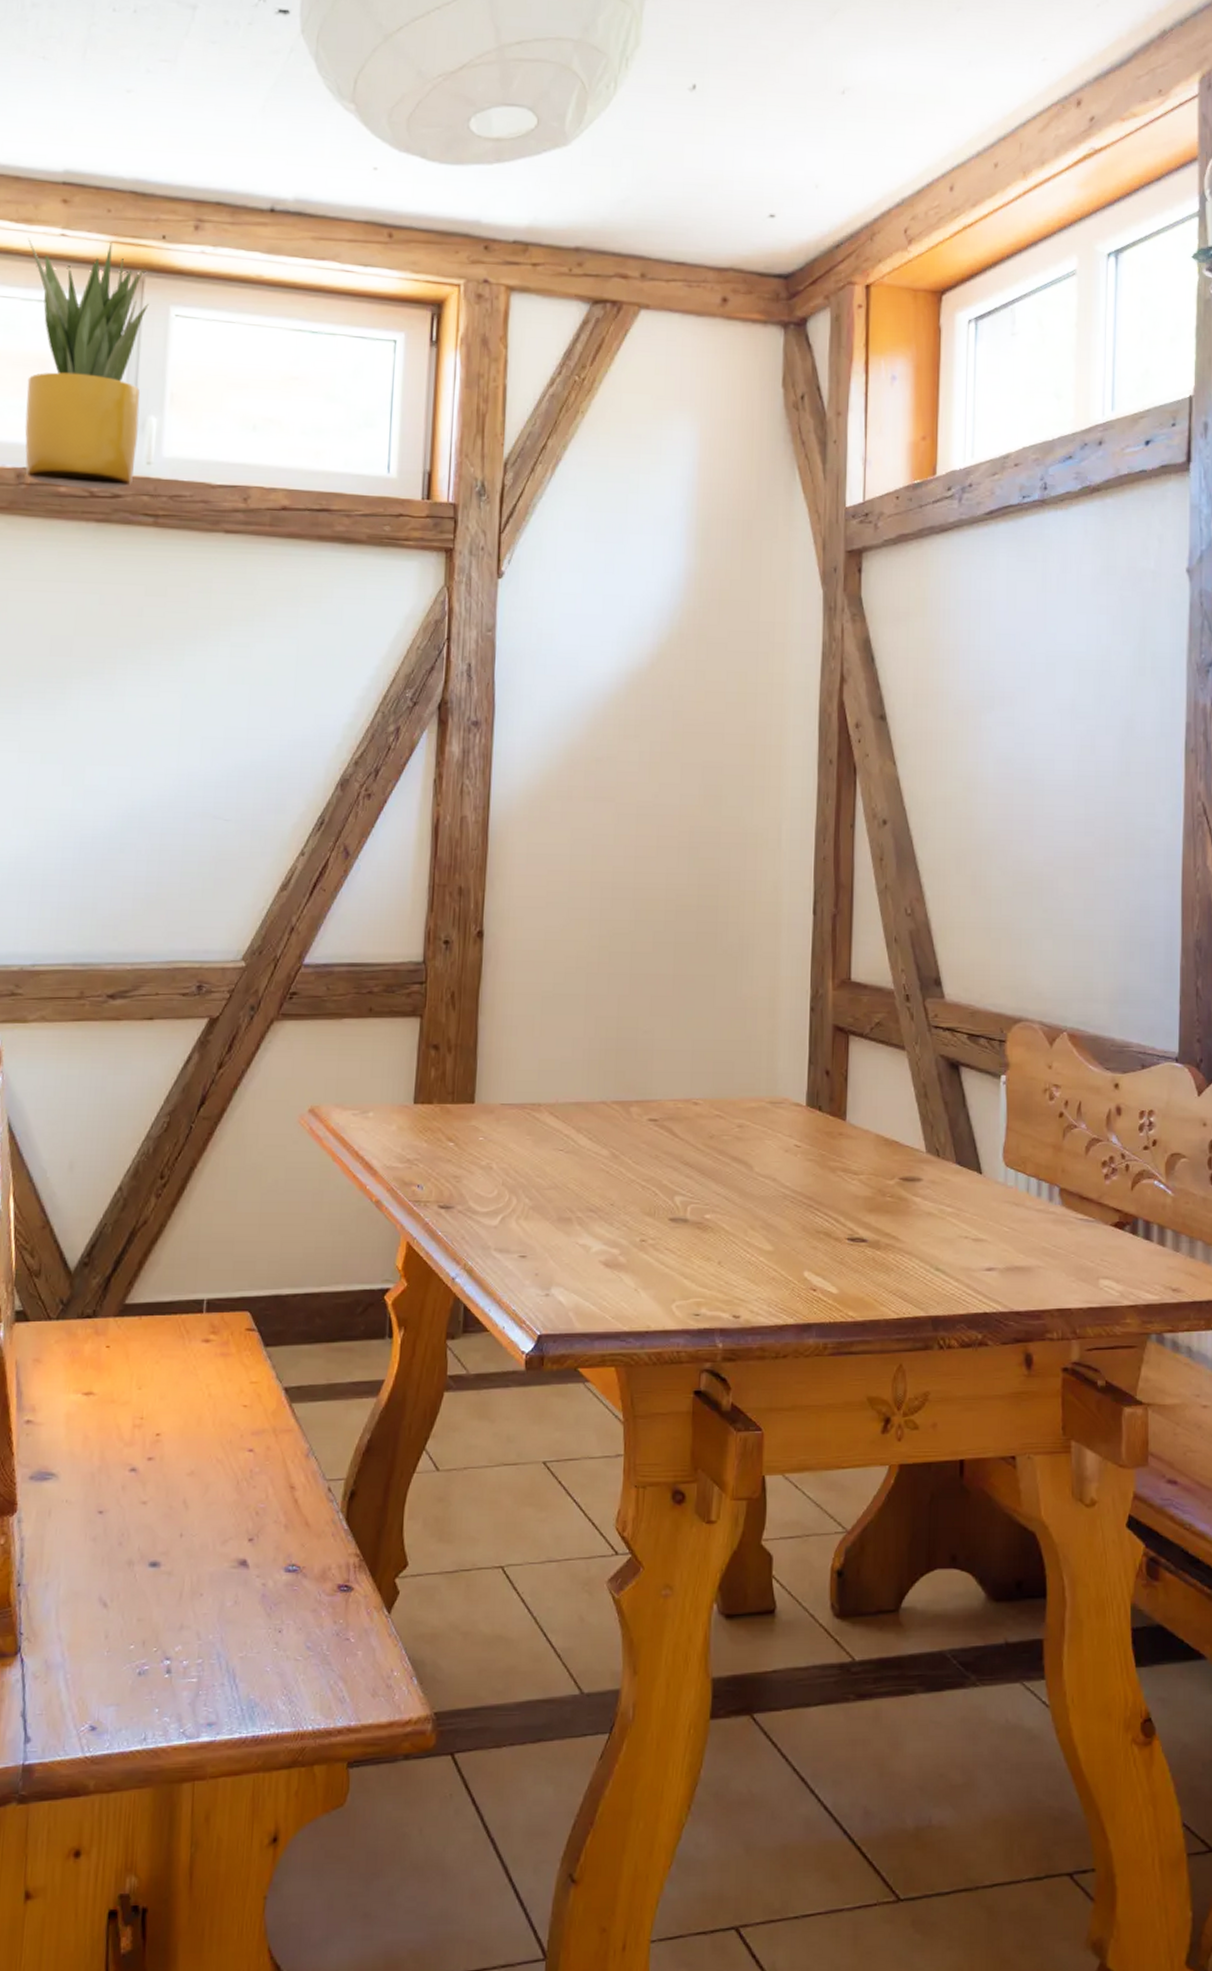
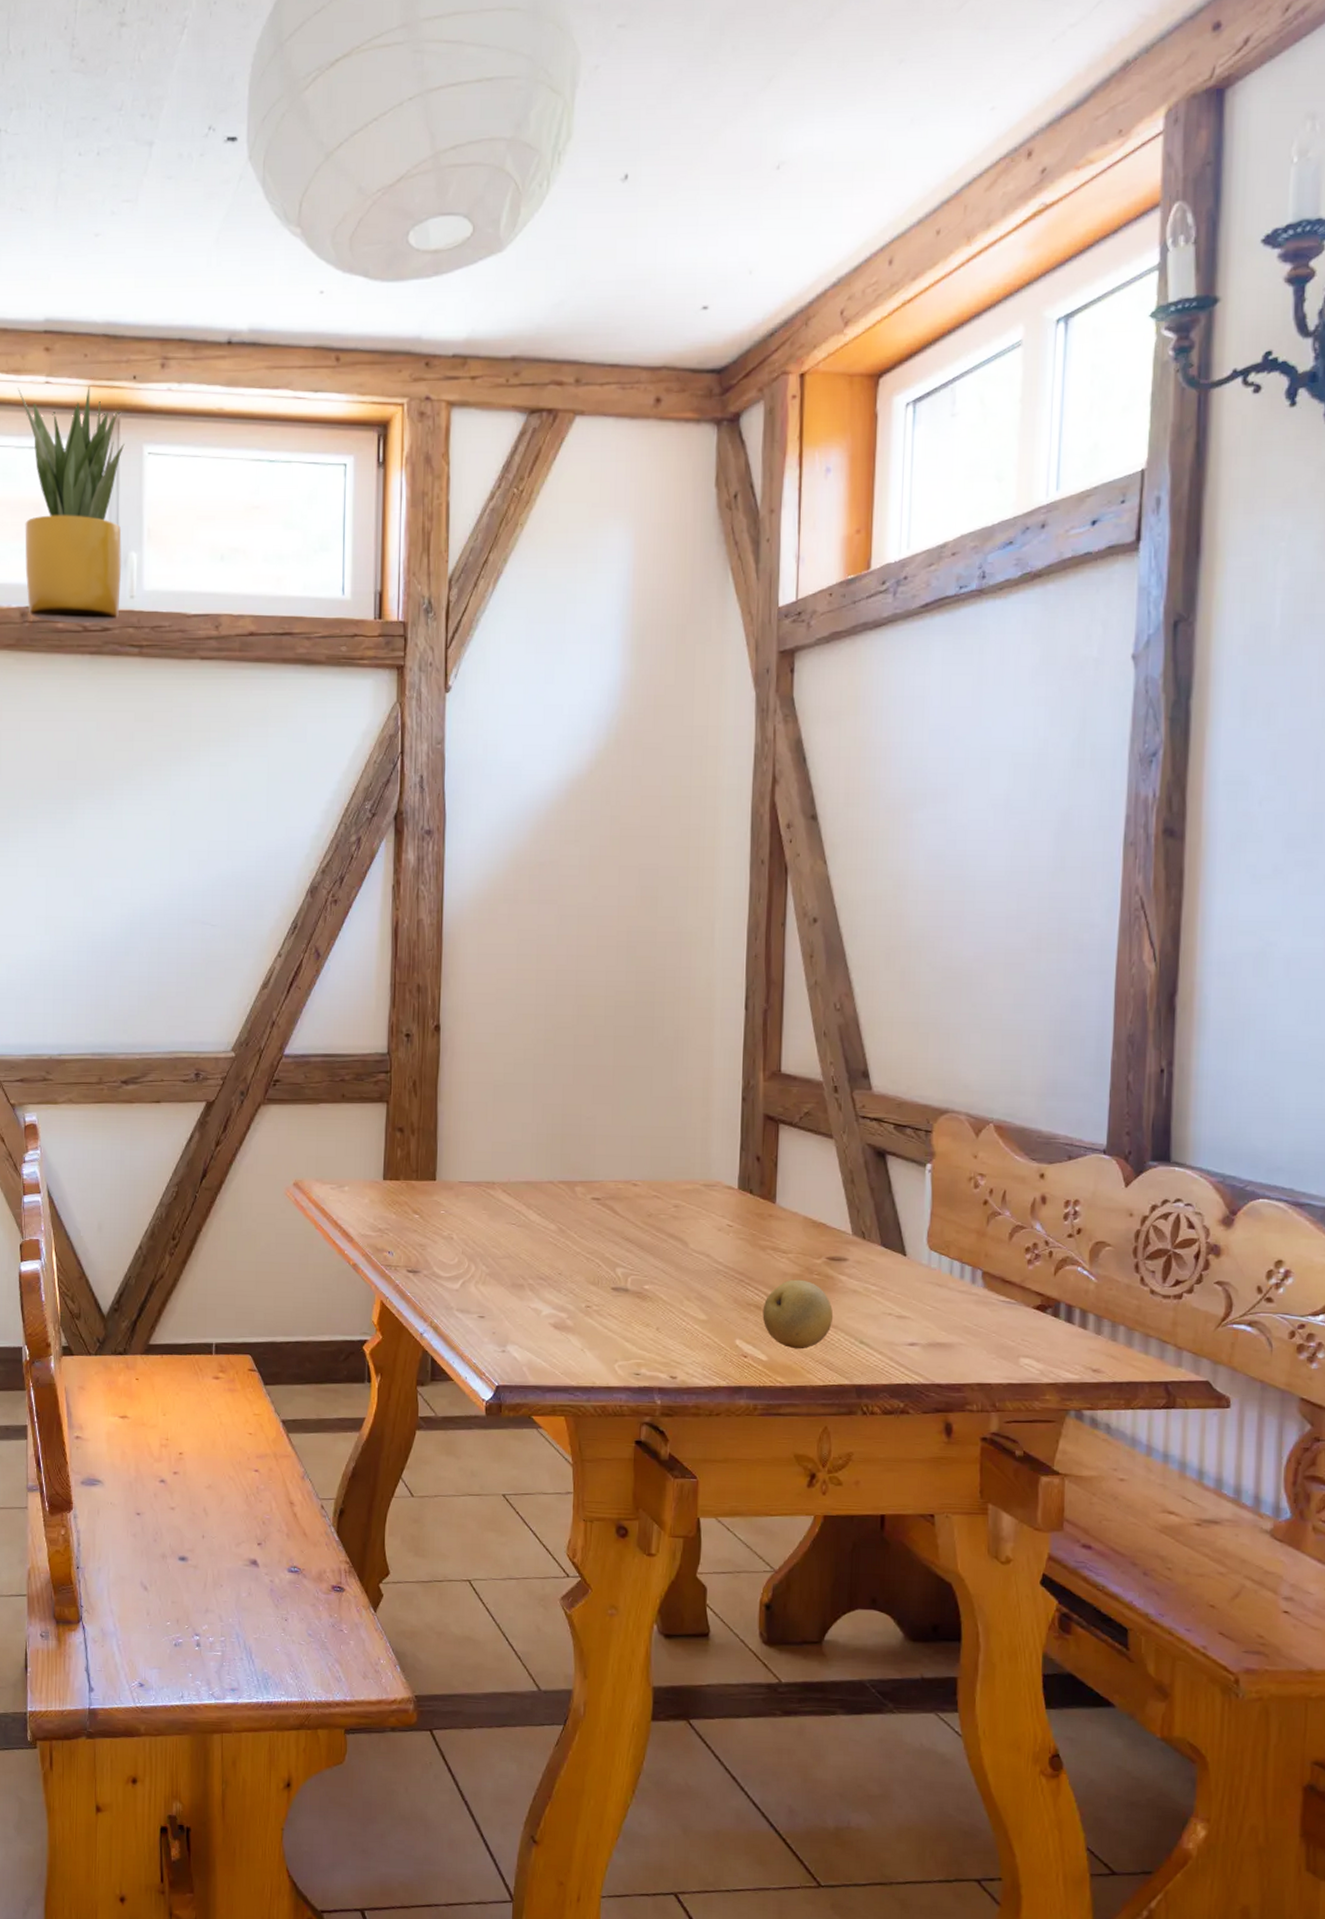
fruit: none [832,1203,908,1280] -> present [762,1279,834,1350]

